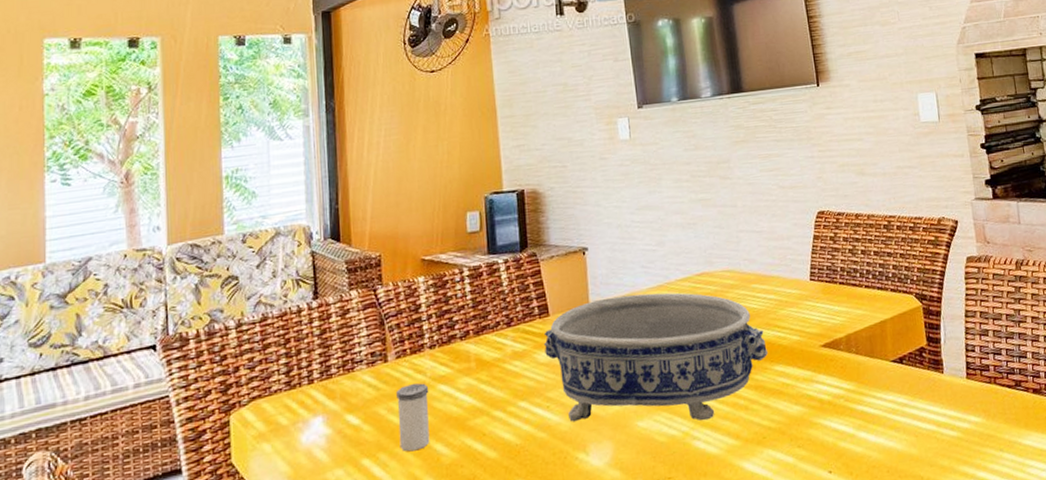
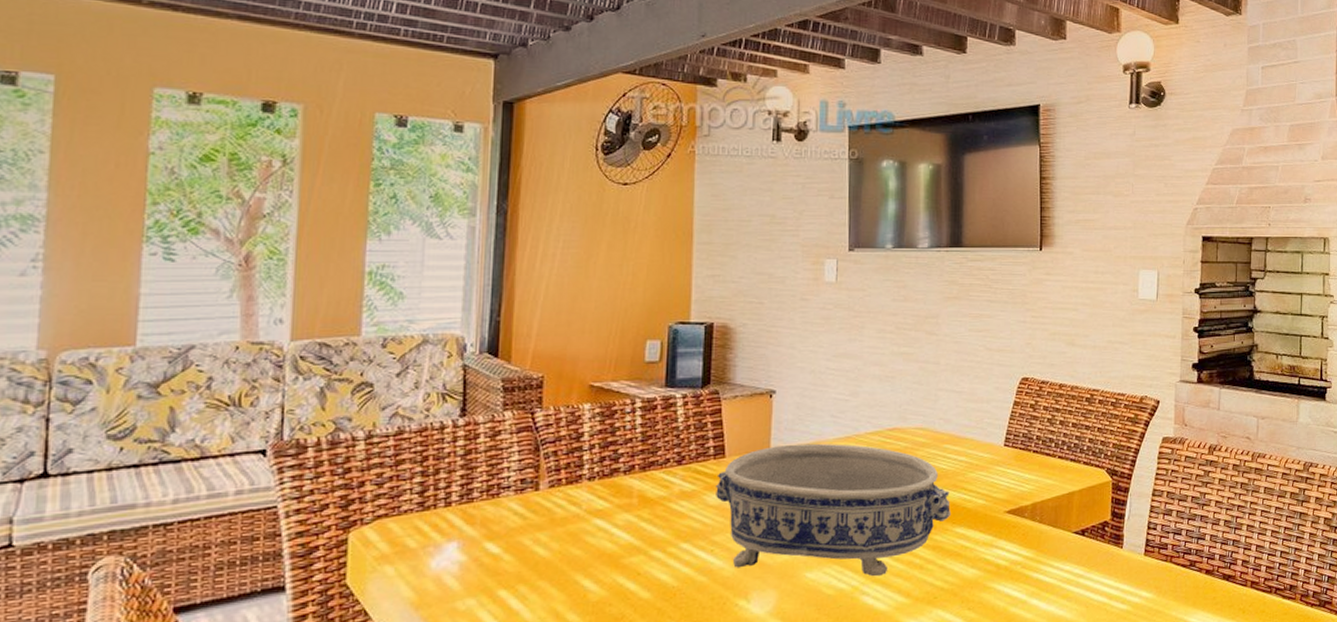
salt shaker: present [396,383,430,452] -> none [543,515,583,586]

